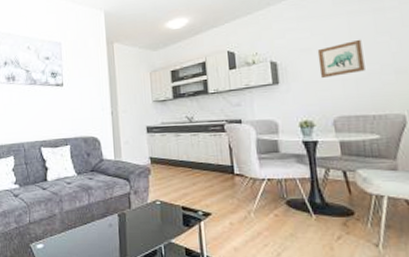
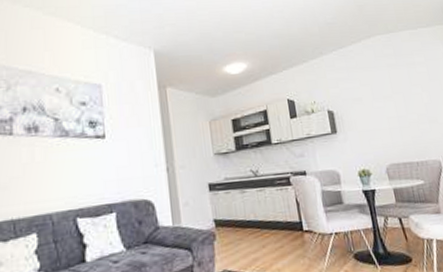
wall art: present [317,39,365,79] -> none [366,90,407,128]

